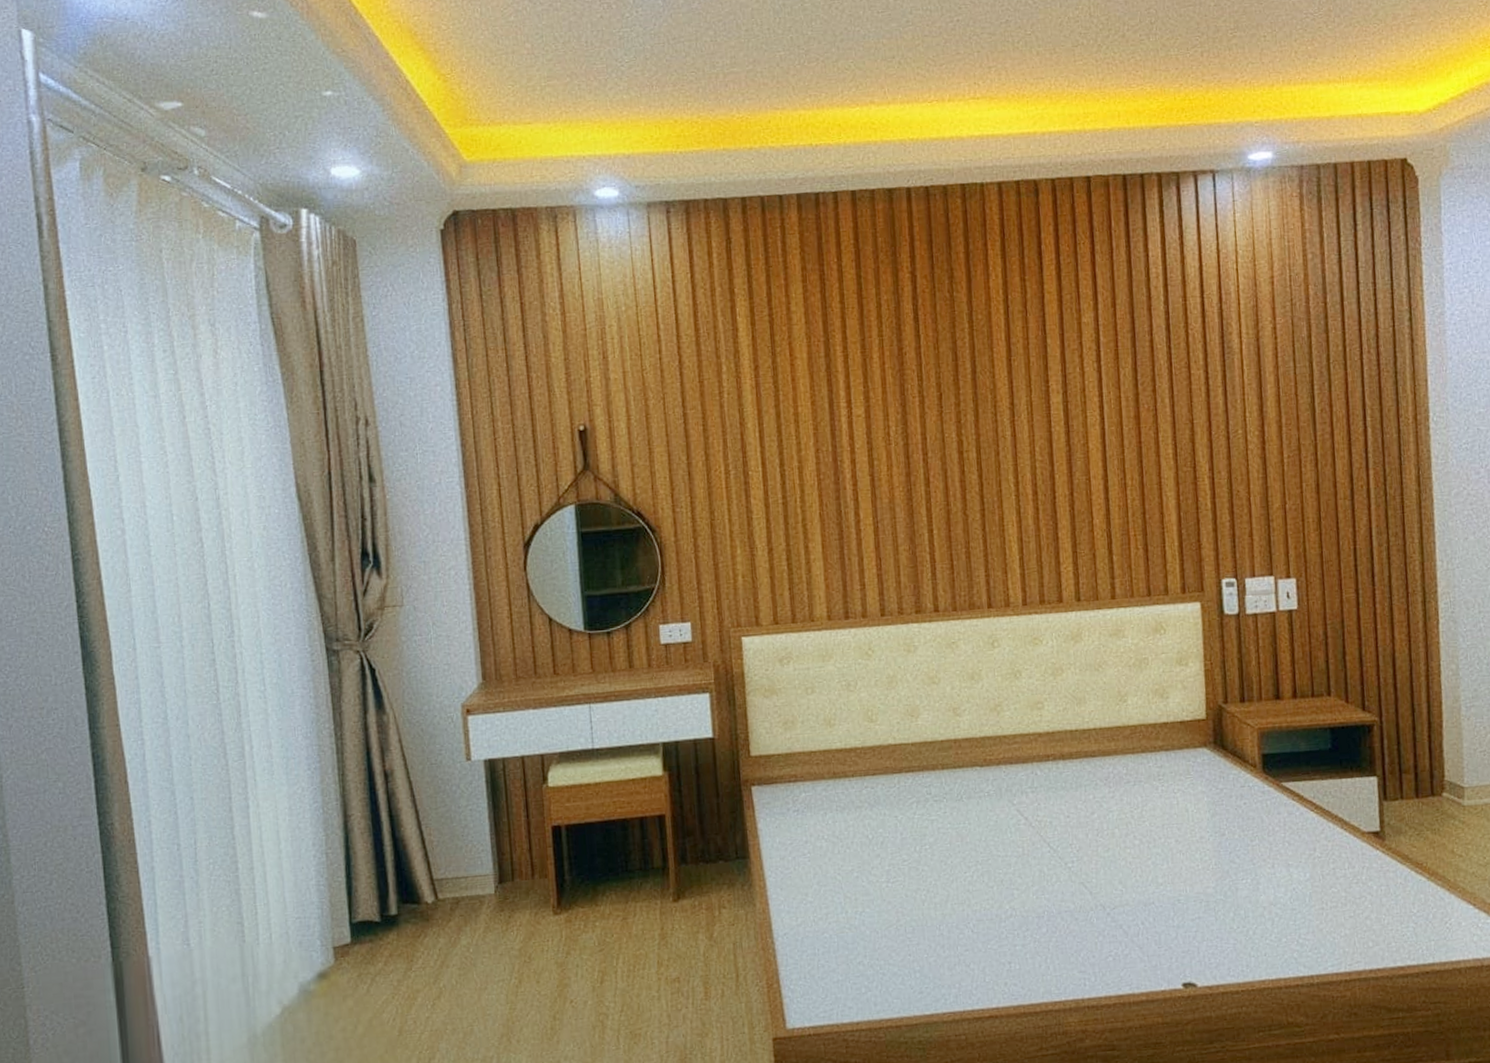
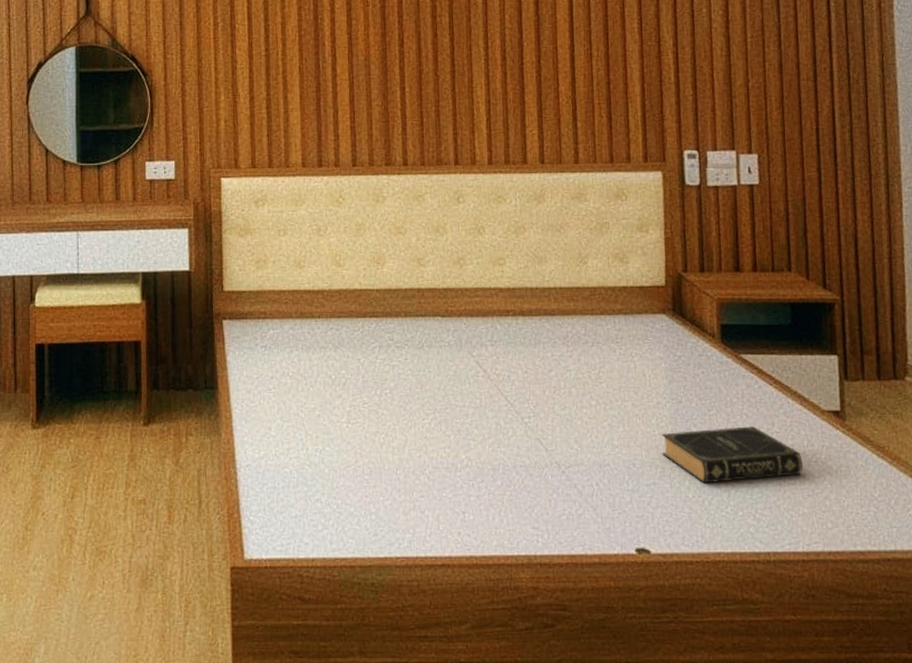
book: none [1206,853,1345,914] -> present [662,426,803,484]

